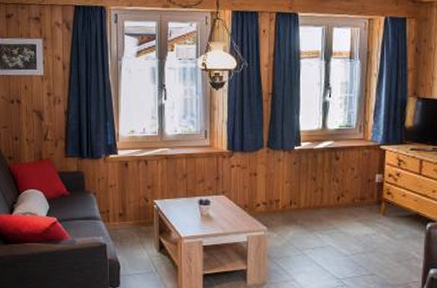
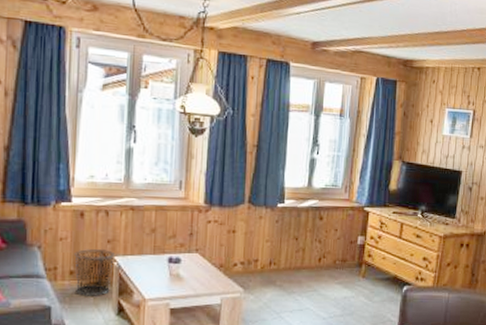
waste bin: none [122,193,155,235] -> present [74,248,116,296]

